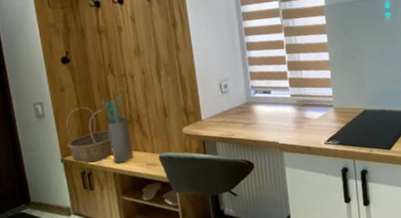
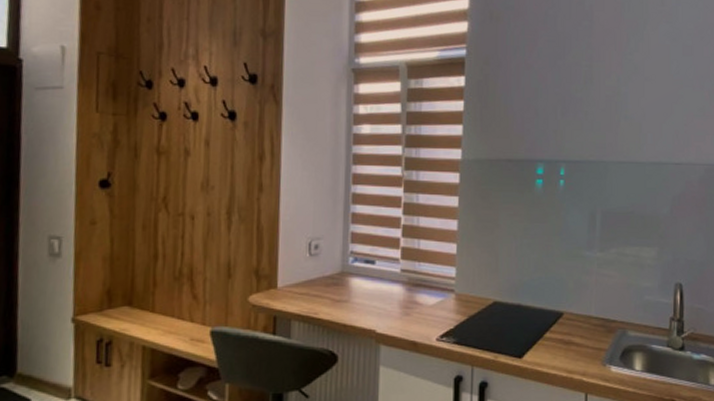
basket: present [65,106,113,164] -> none [84,249,150,329]
vase: present [102,92,134,164] -> none [145,236,178,335]

